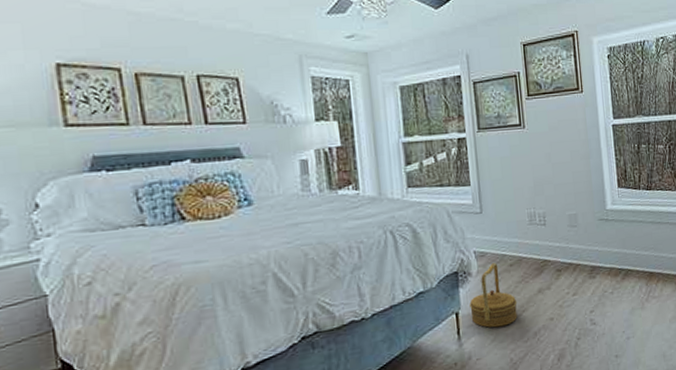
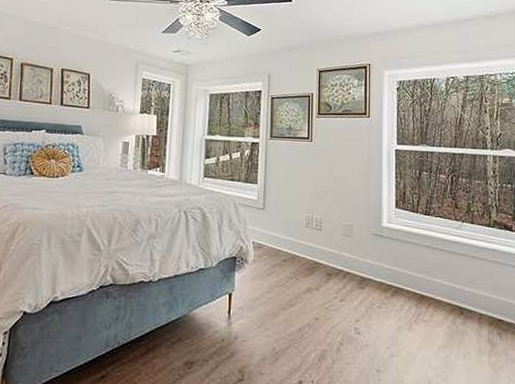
basket: present [470,263,518,328] -> none [242,256,286,316]

